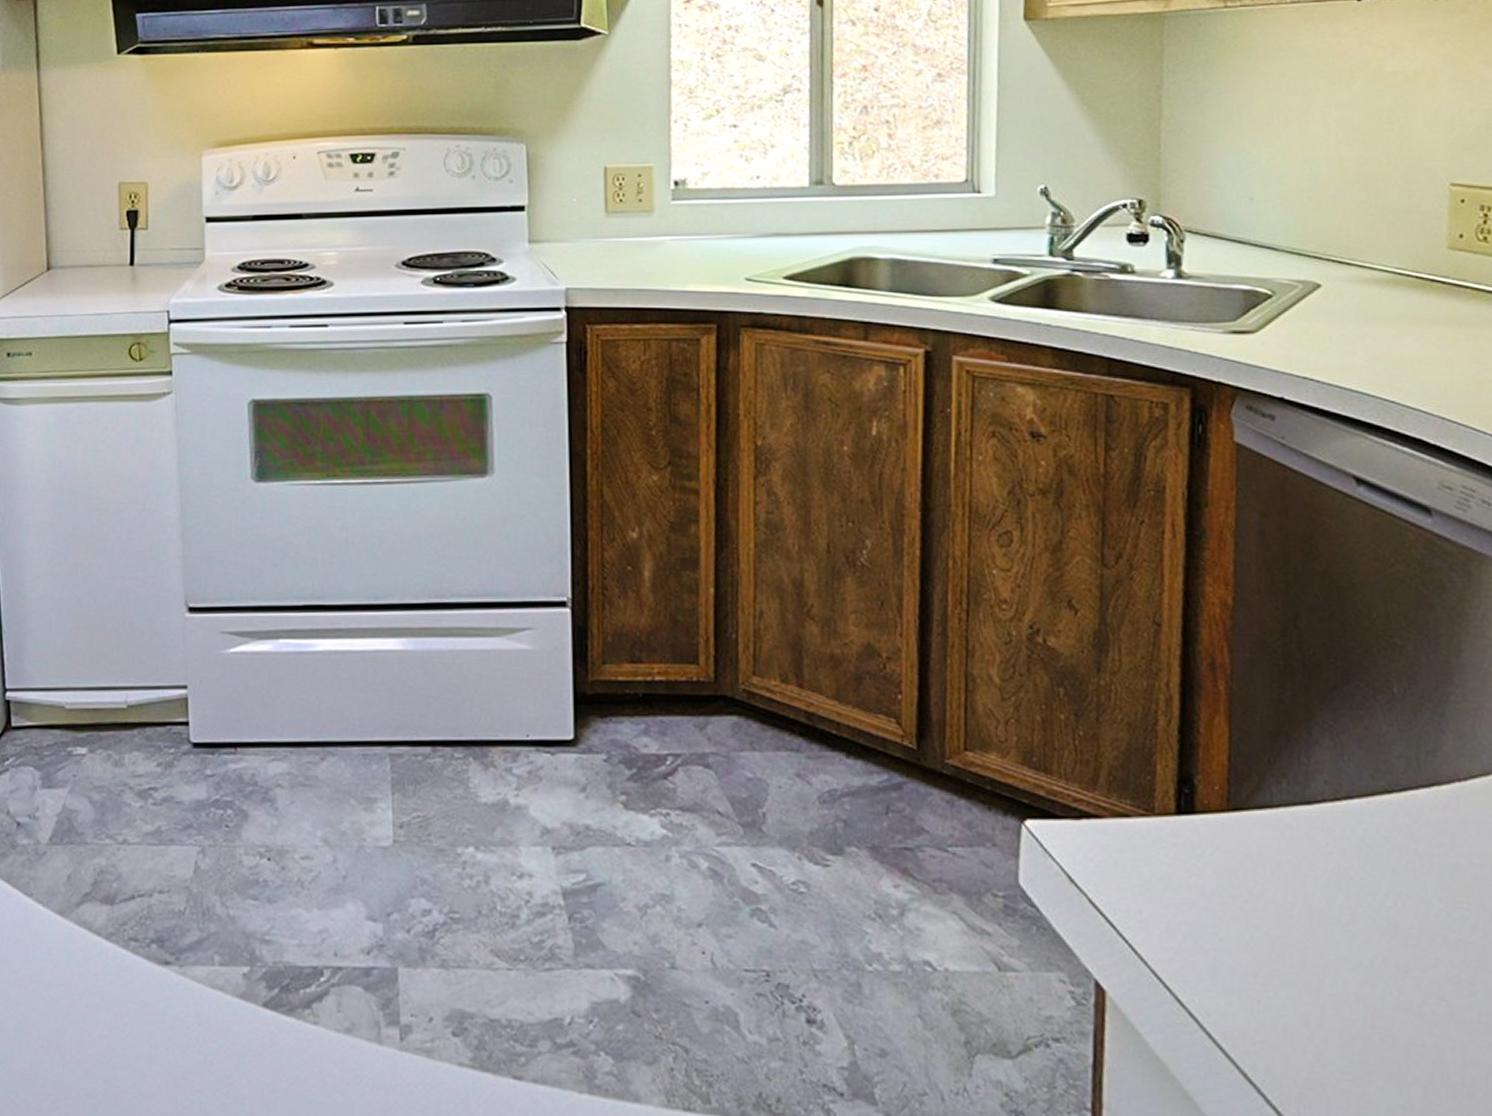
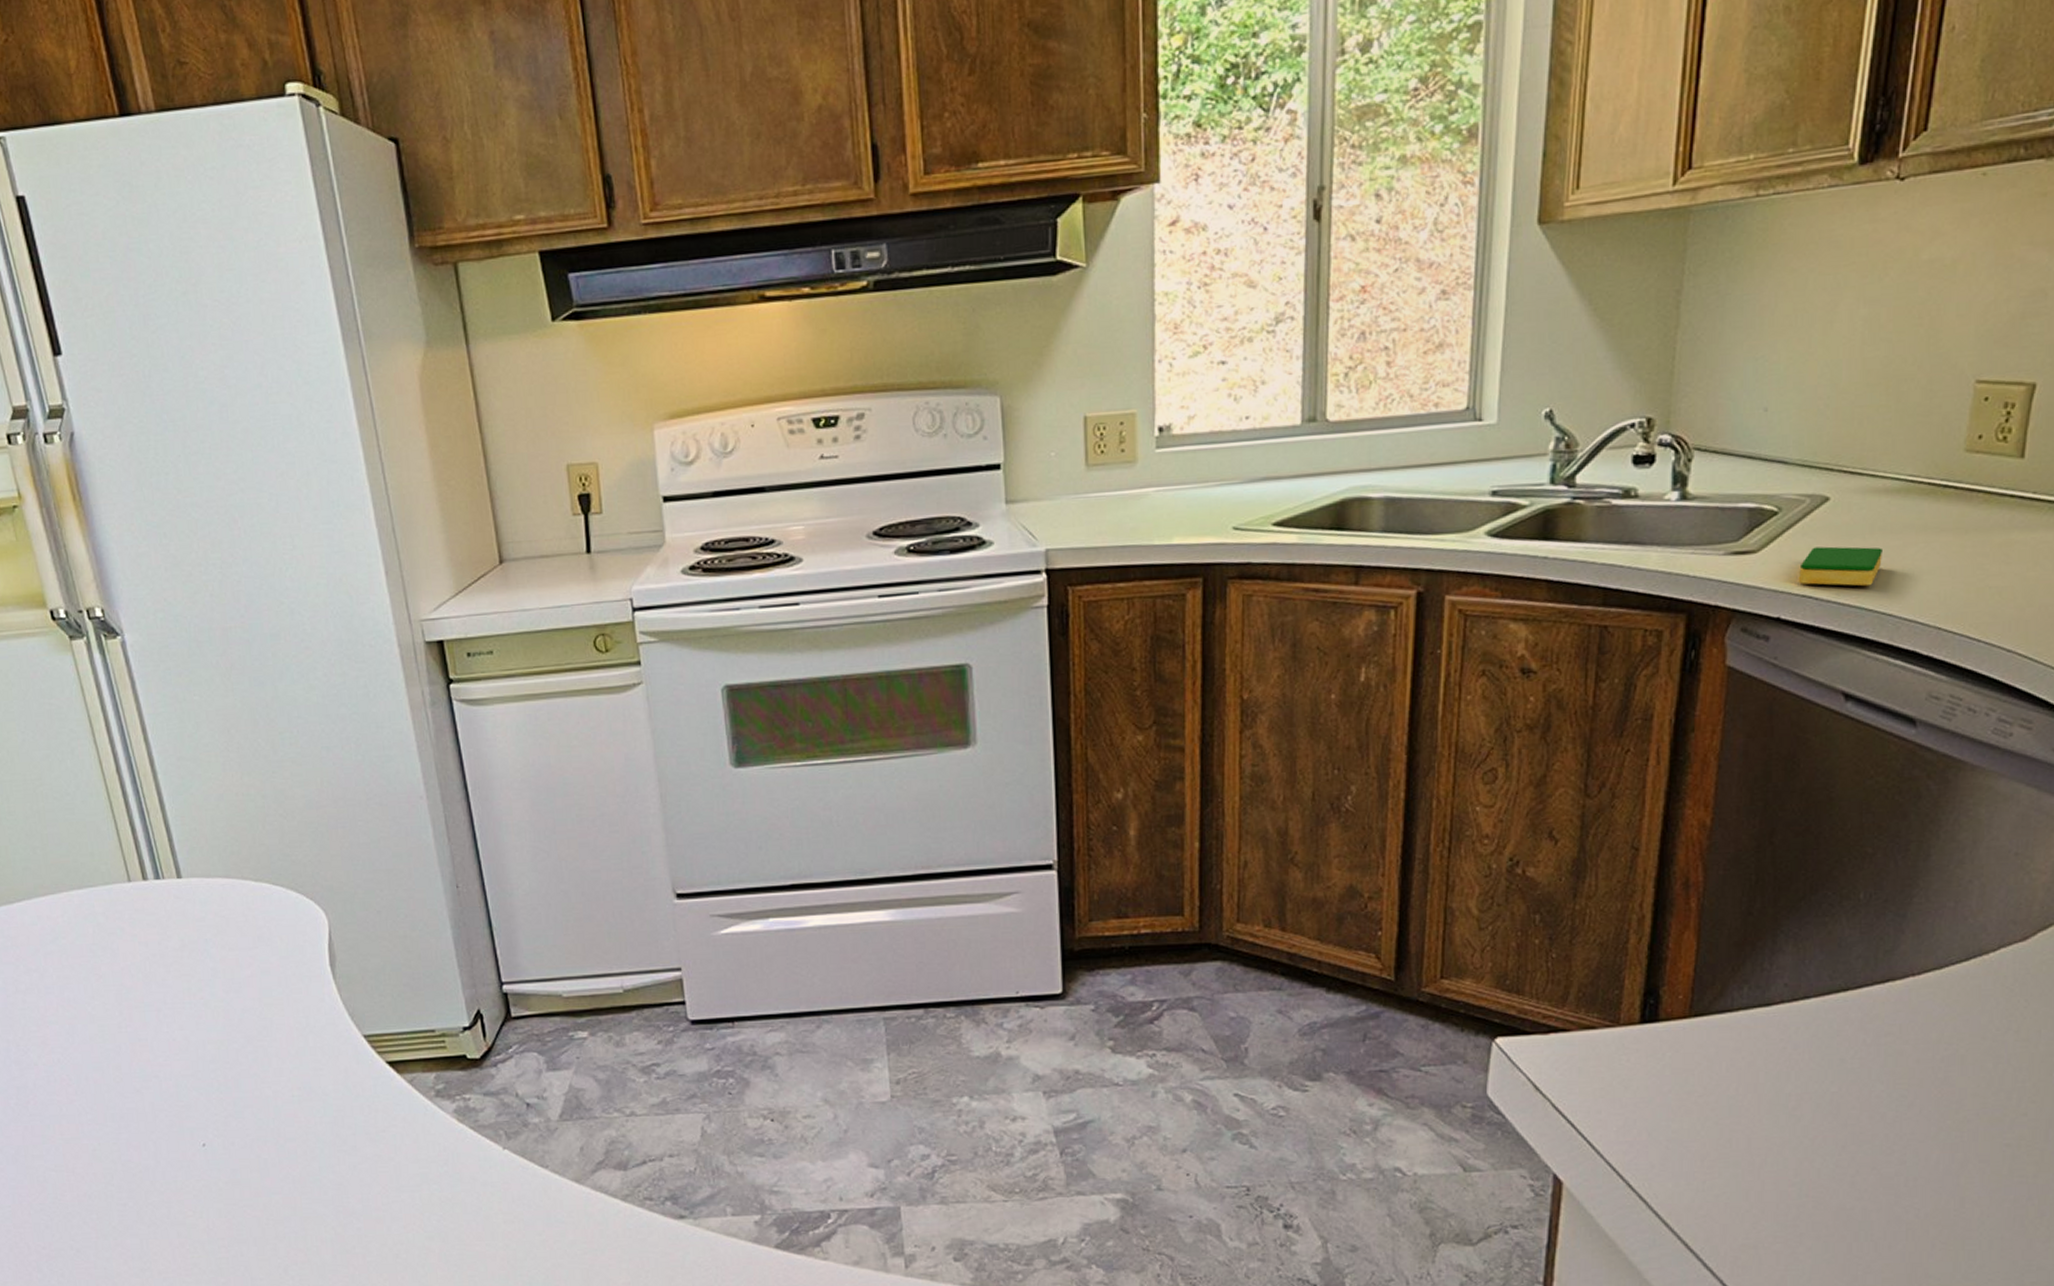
dish sponge: none [1298,331,1379,372] -> present [1798,546,1882,587]

